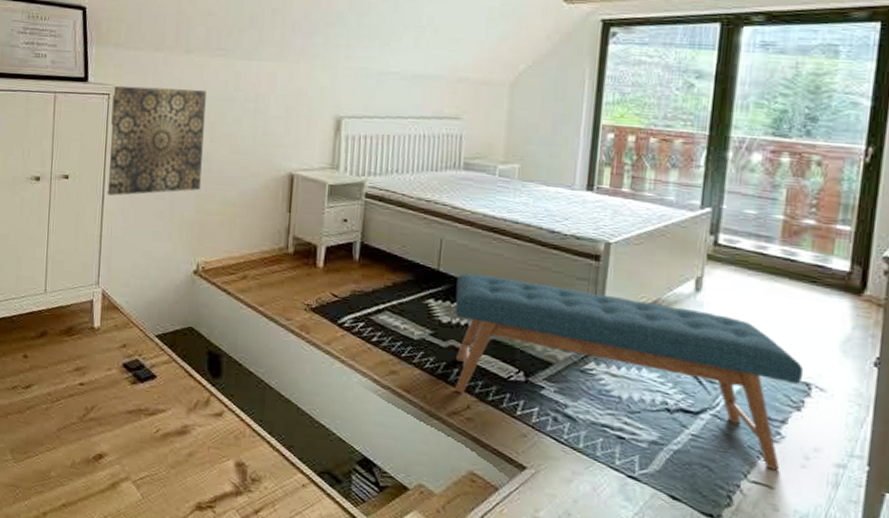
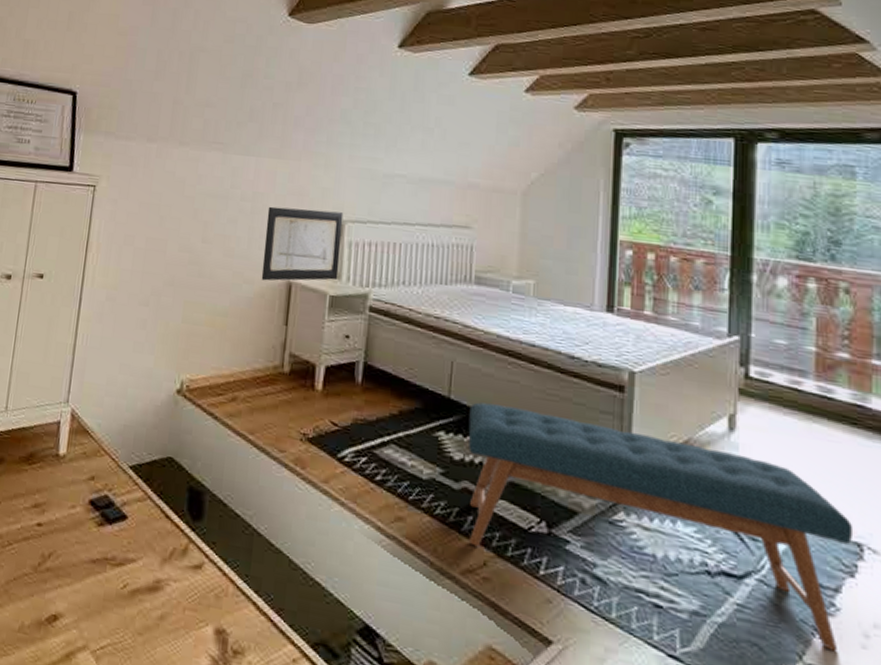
wall art: present [107,85,206,196] -> none [85,177,200,300]
wall art: none [265,106,341,174] -> present [261,206,344,281]

